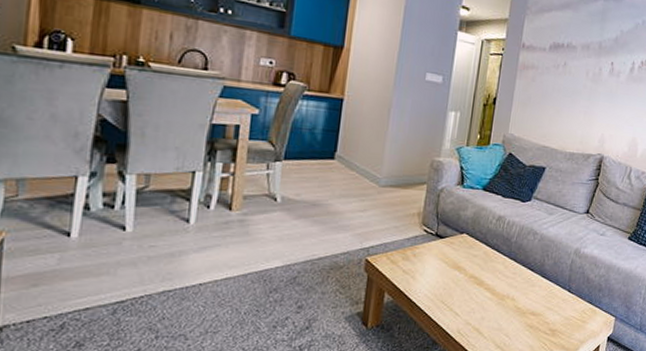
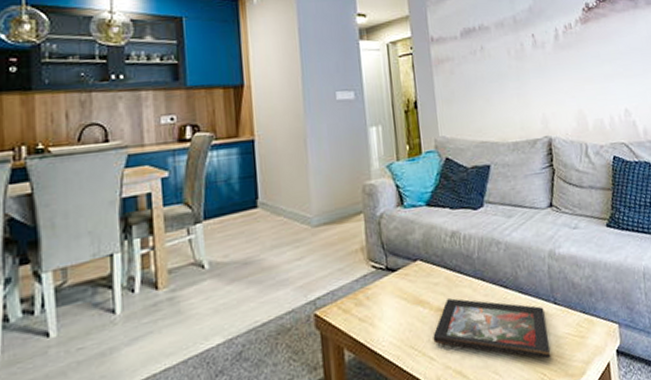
decorative tray: none [461,270,559,333] -> present [433,298,550,359]

